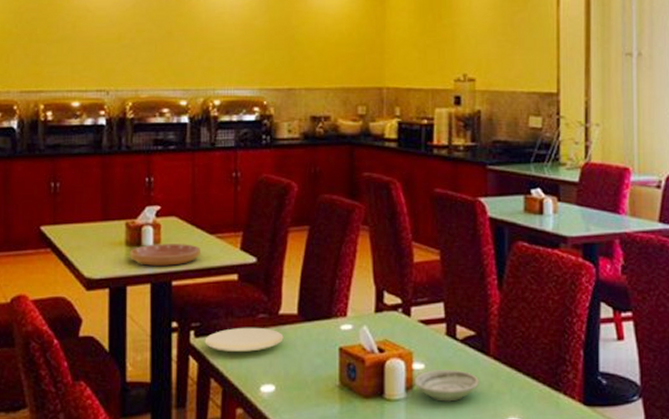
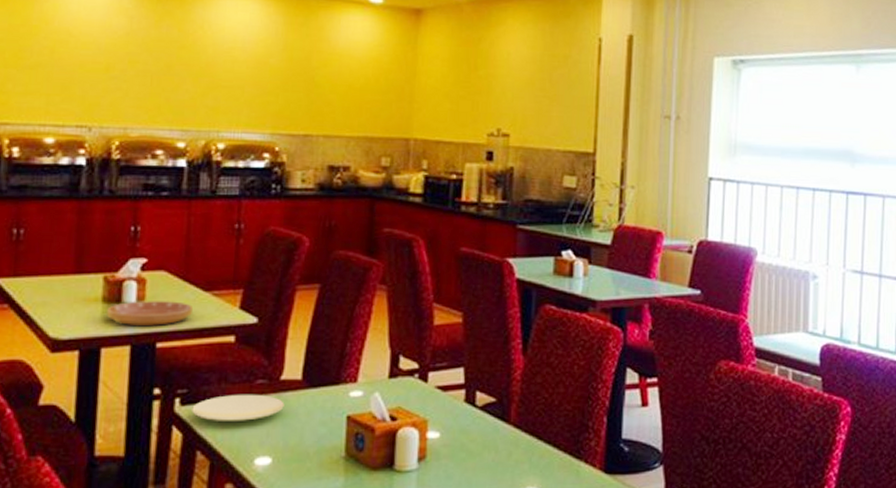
saucer: present [414,368,479,402] -> none [427,437,498,472]

